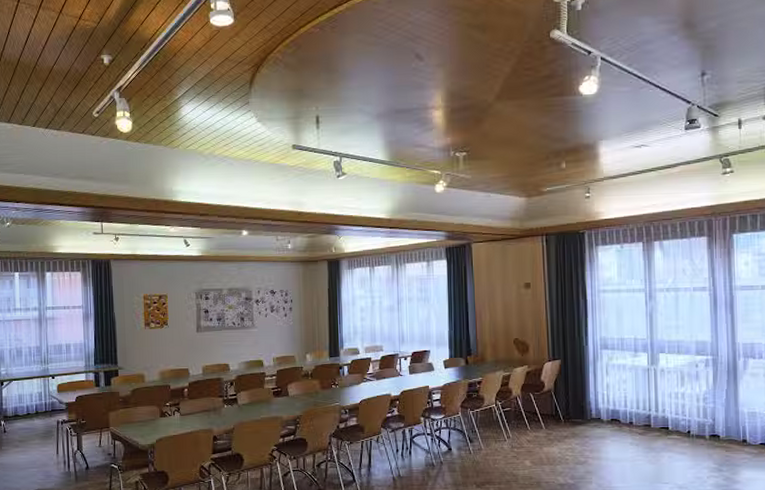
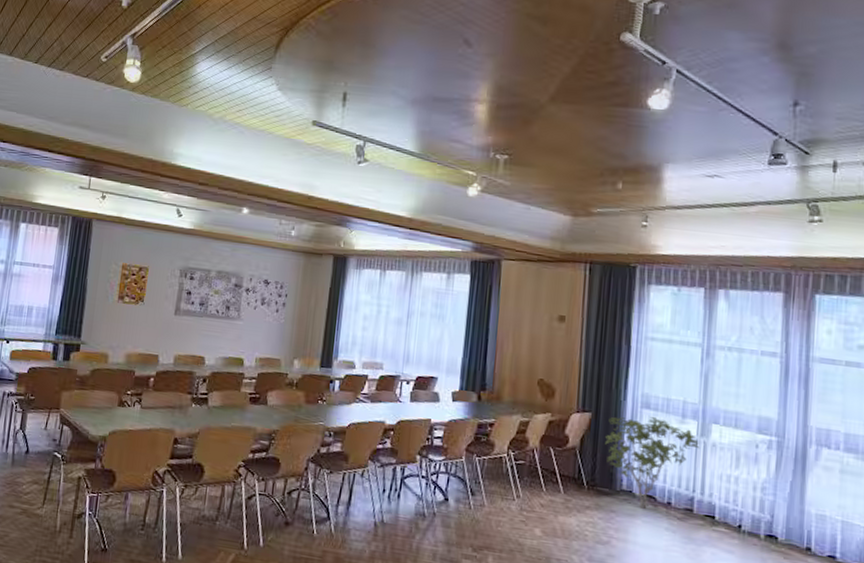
shrub: none [573,355,652,430] -> present [604,417,700,509]

